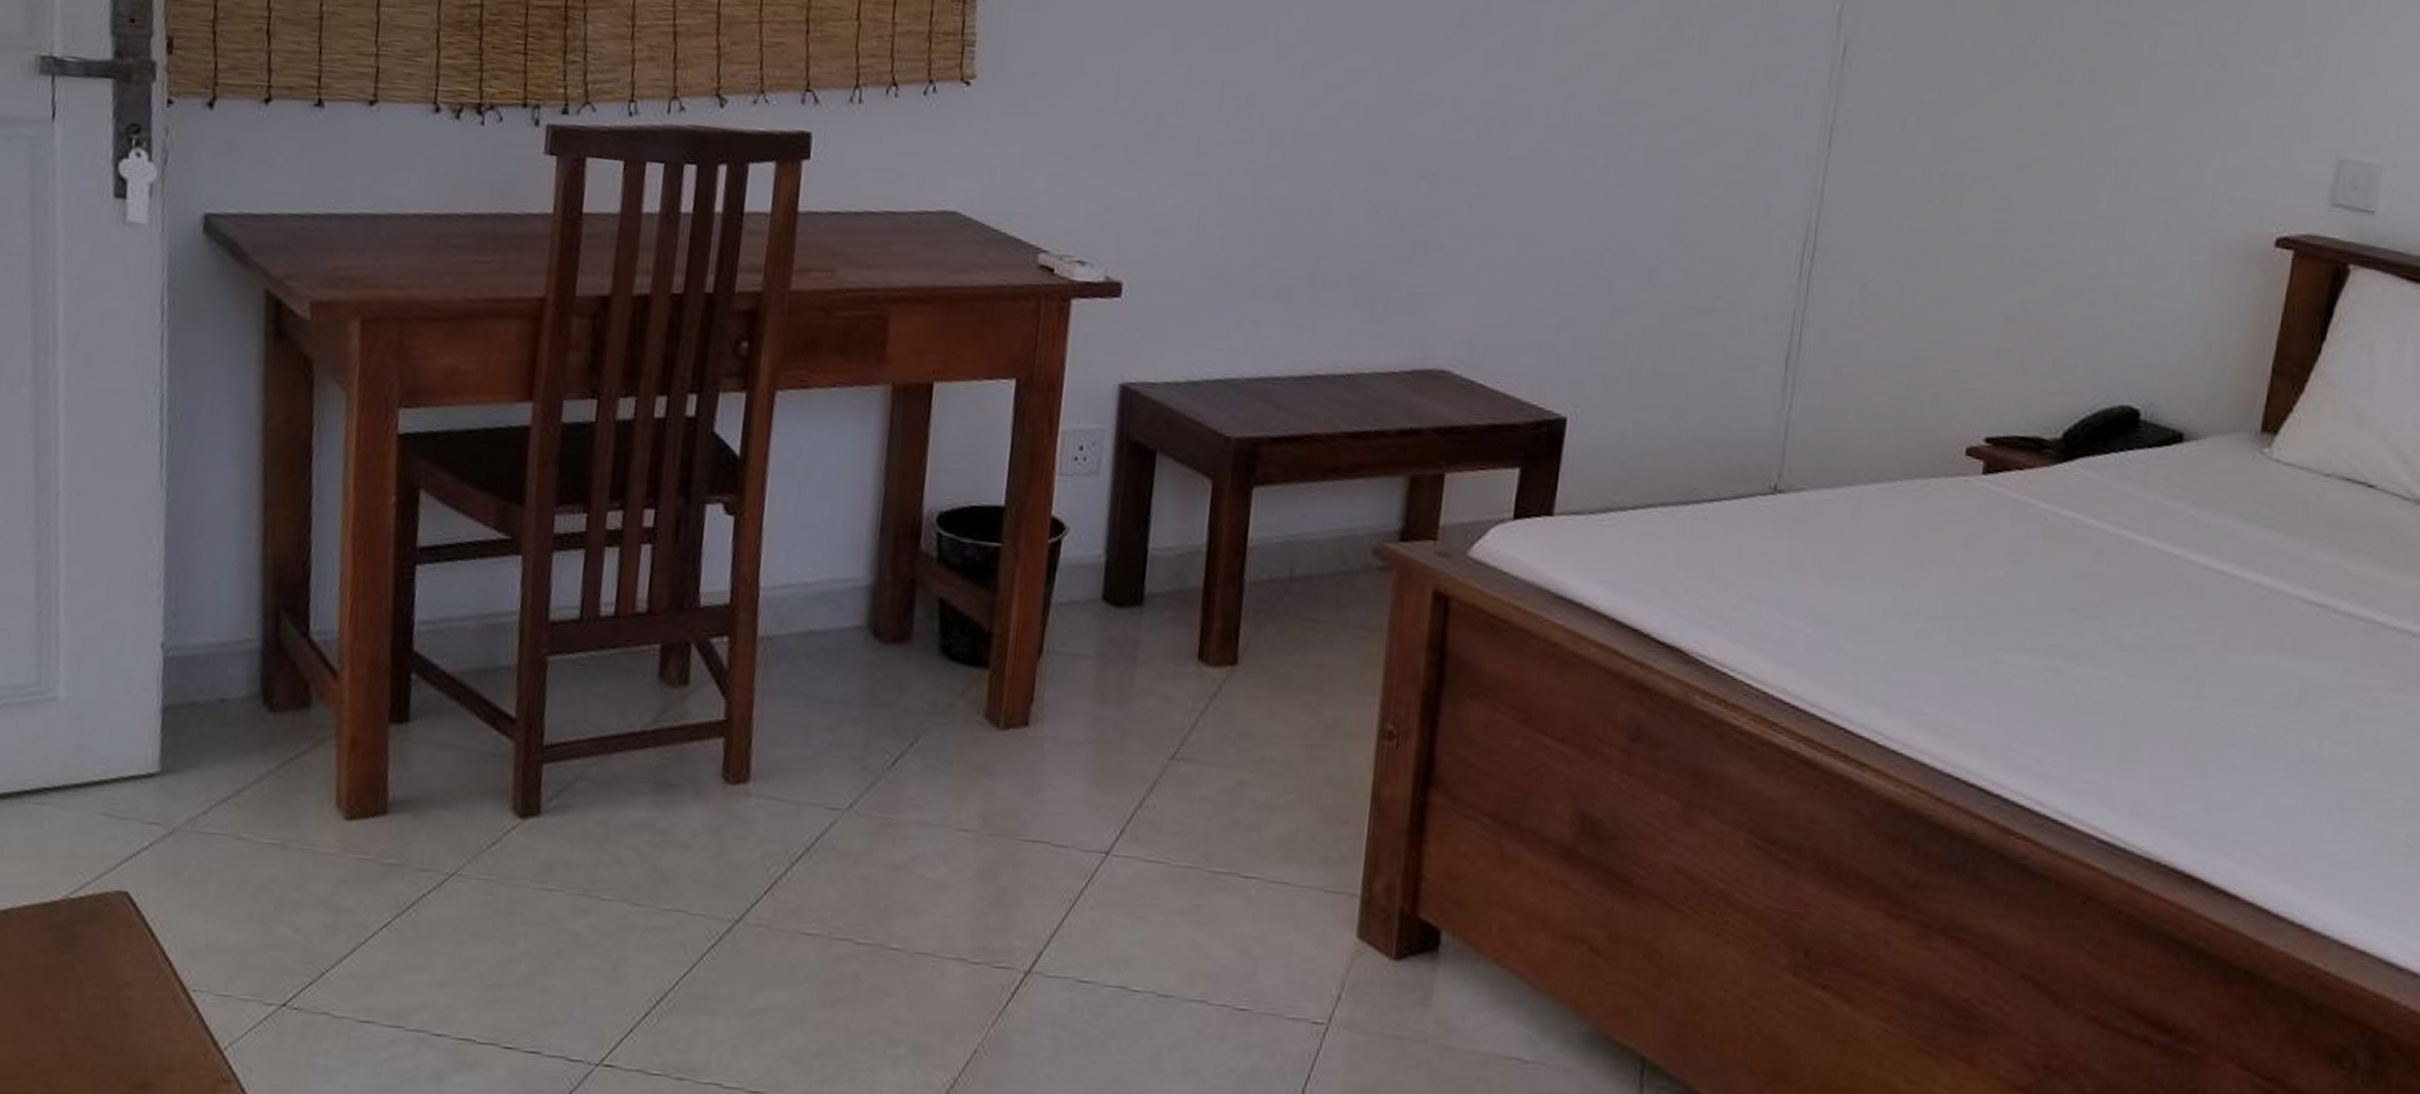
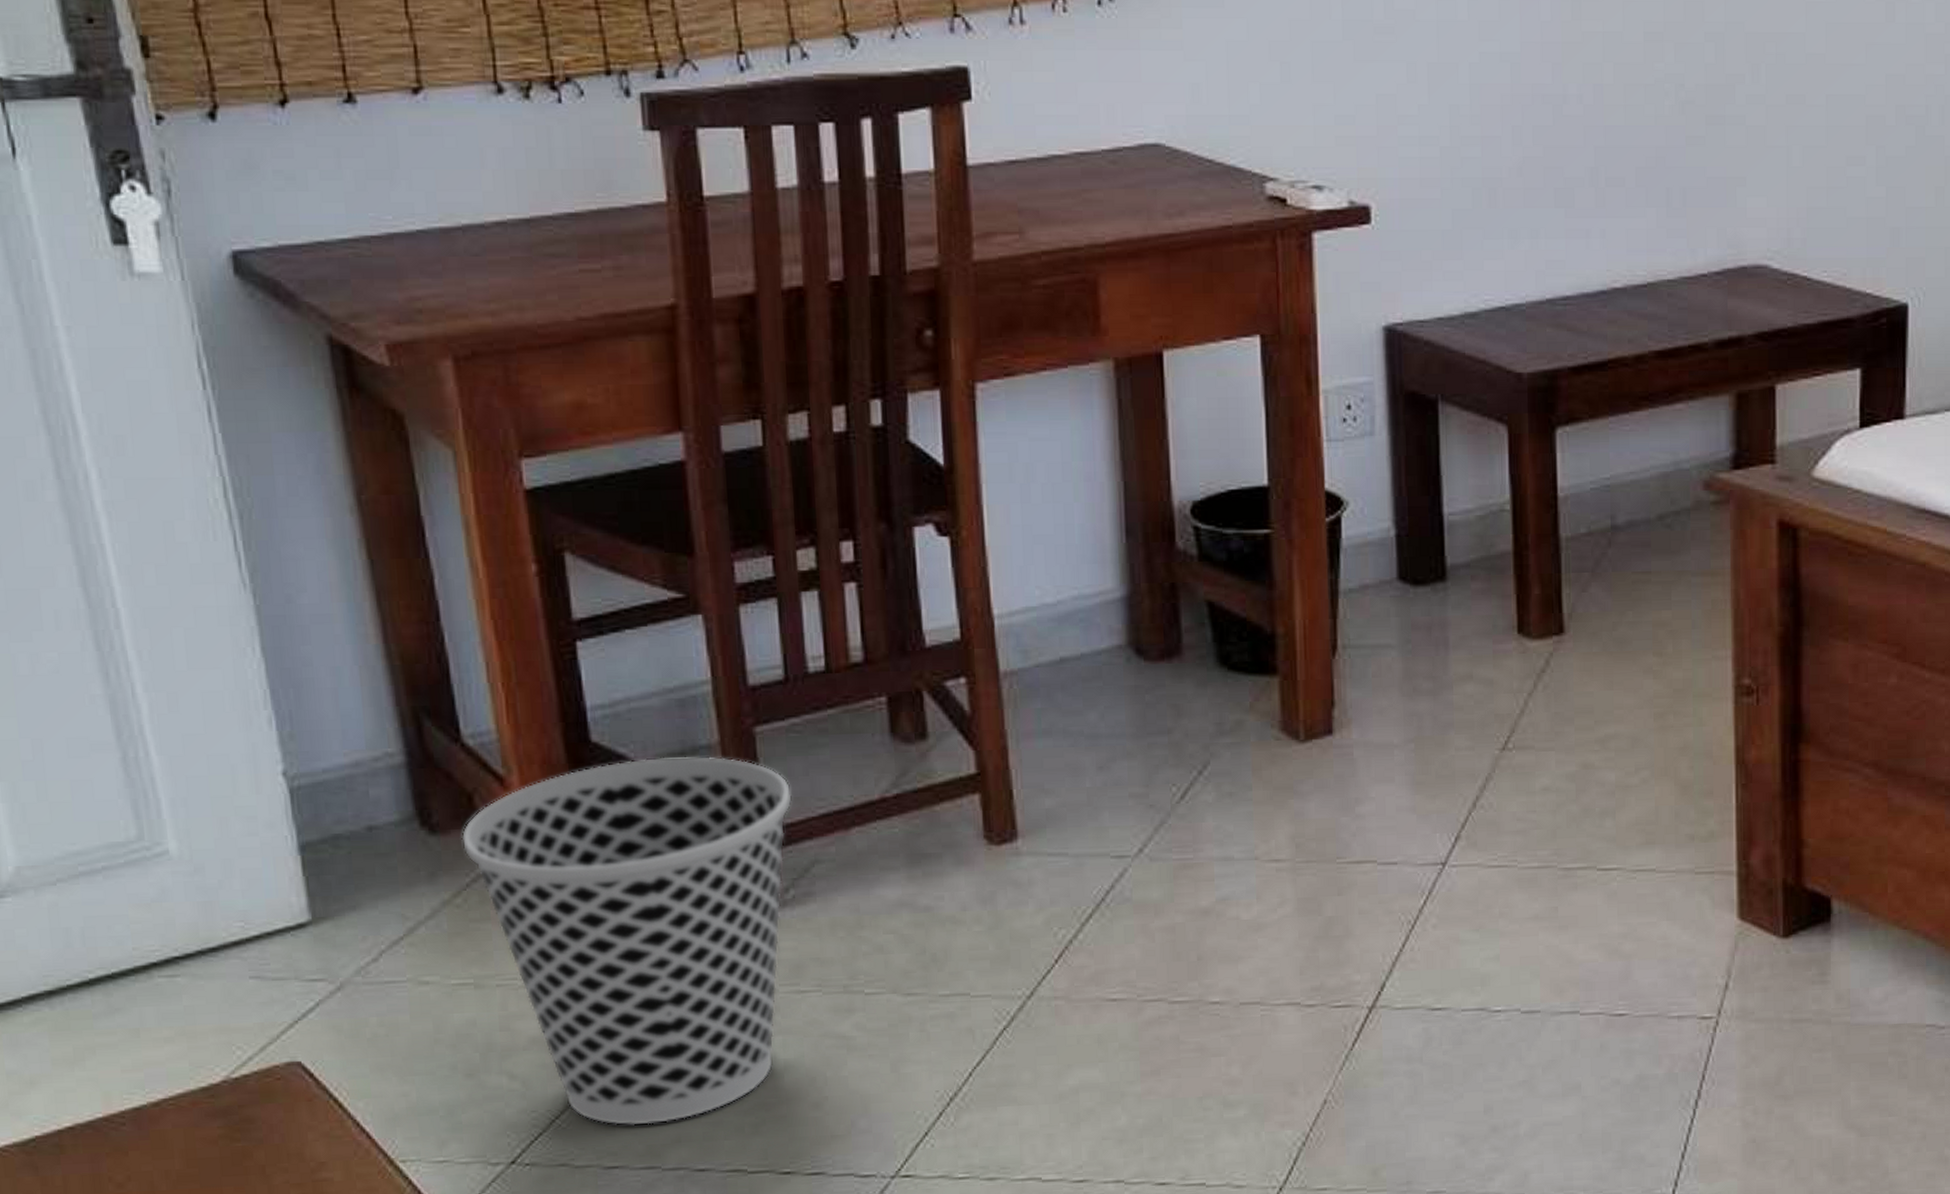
wastebasket: none [293,670,570,989] -> present [461,755,792,1126]

